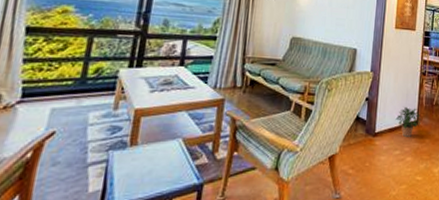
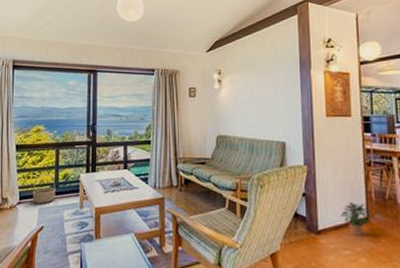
basket: none [42,66,82,103] -> present [32,174,56,204]

